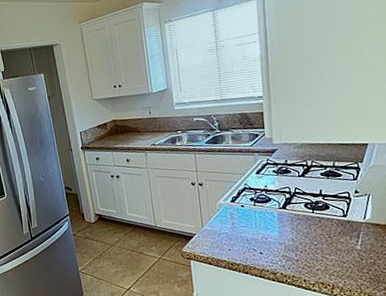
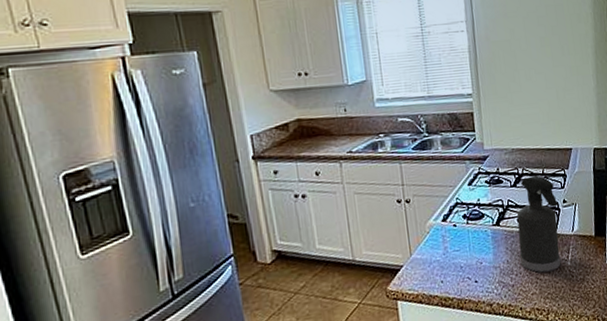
spray bottle: none [303,167,350,253] -> present [516,175,561,273]

